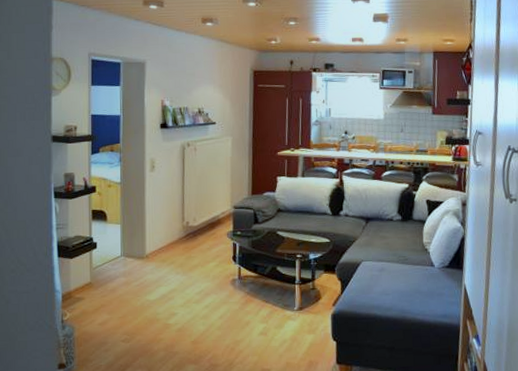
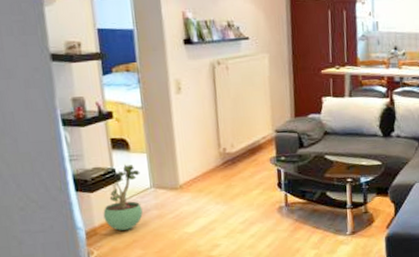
potted plant: none [79,233,114,295] -> present [103,164,143,231]

